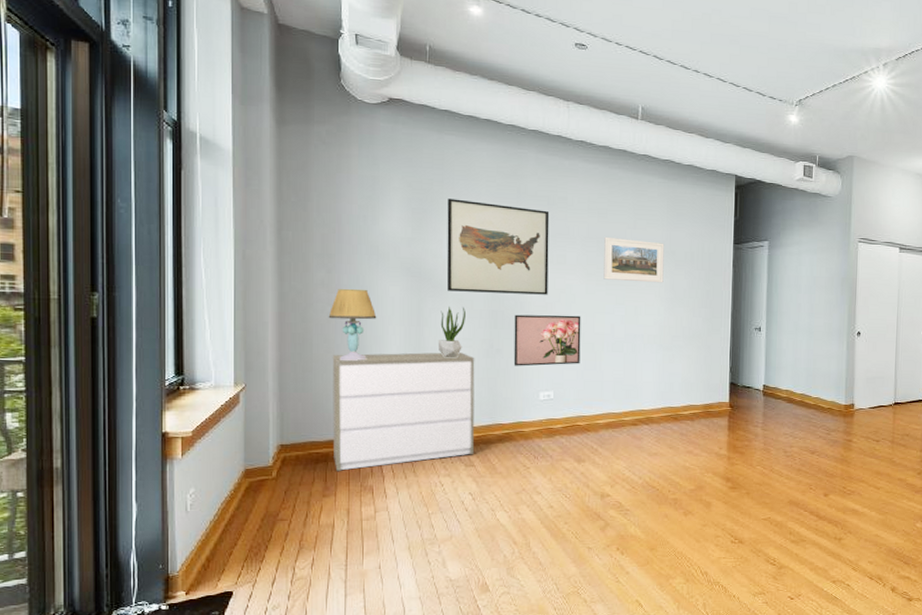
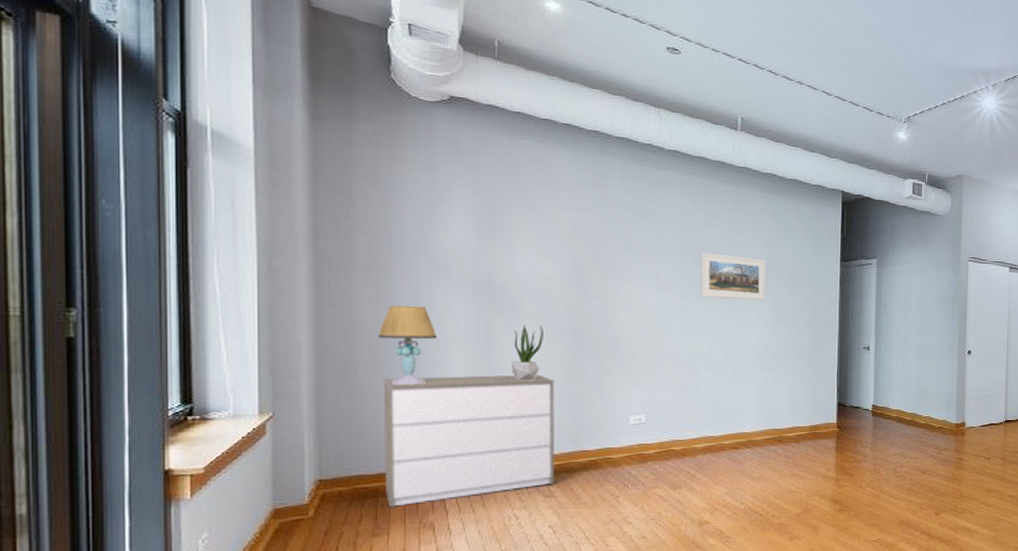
wall art: present [446,198,550,295] -> none [520,208,639,313]
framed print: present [513,314,581,366] -> none [599,333,676,389]

